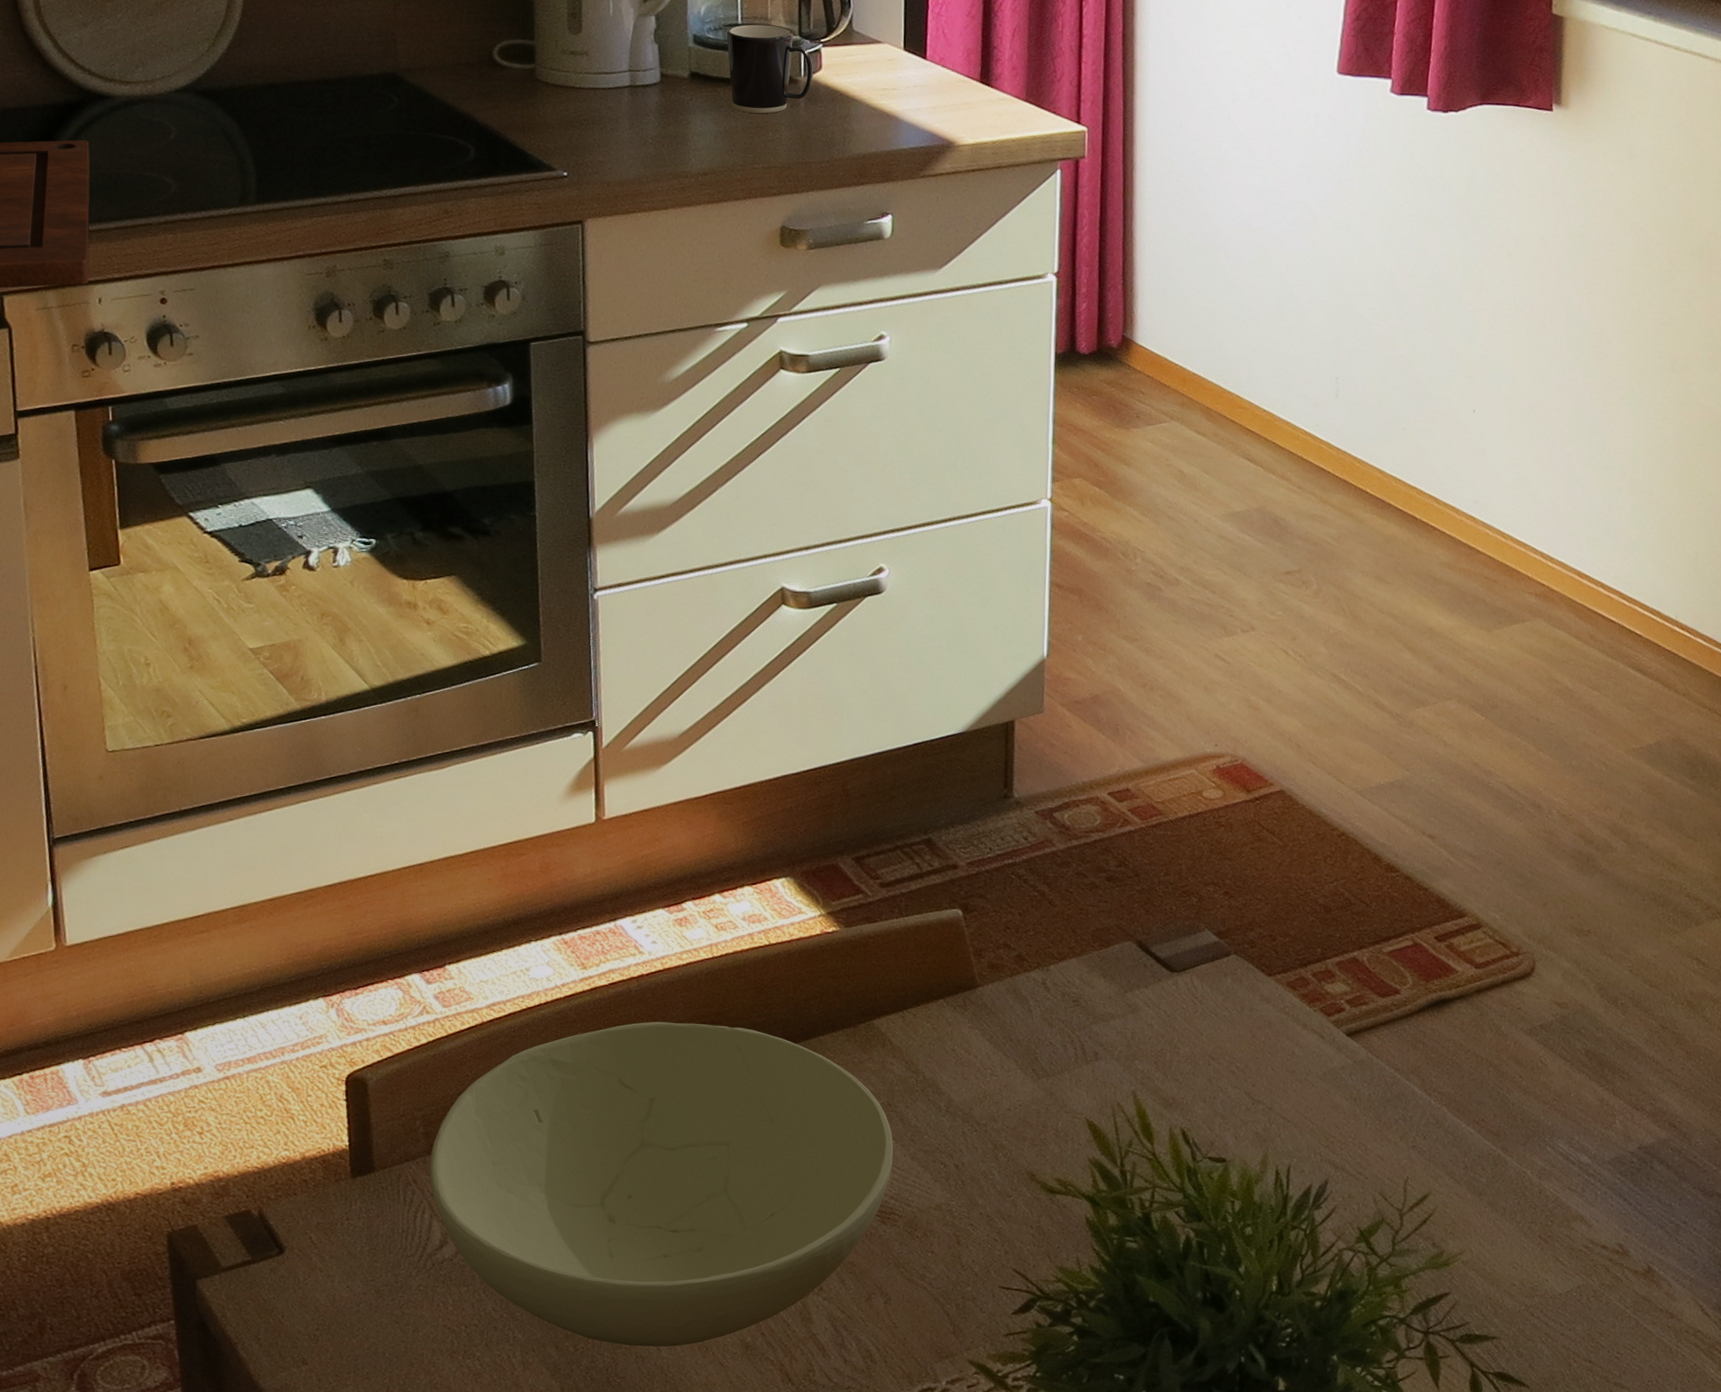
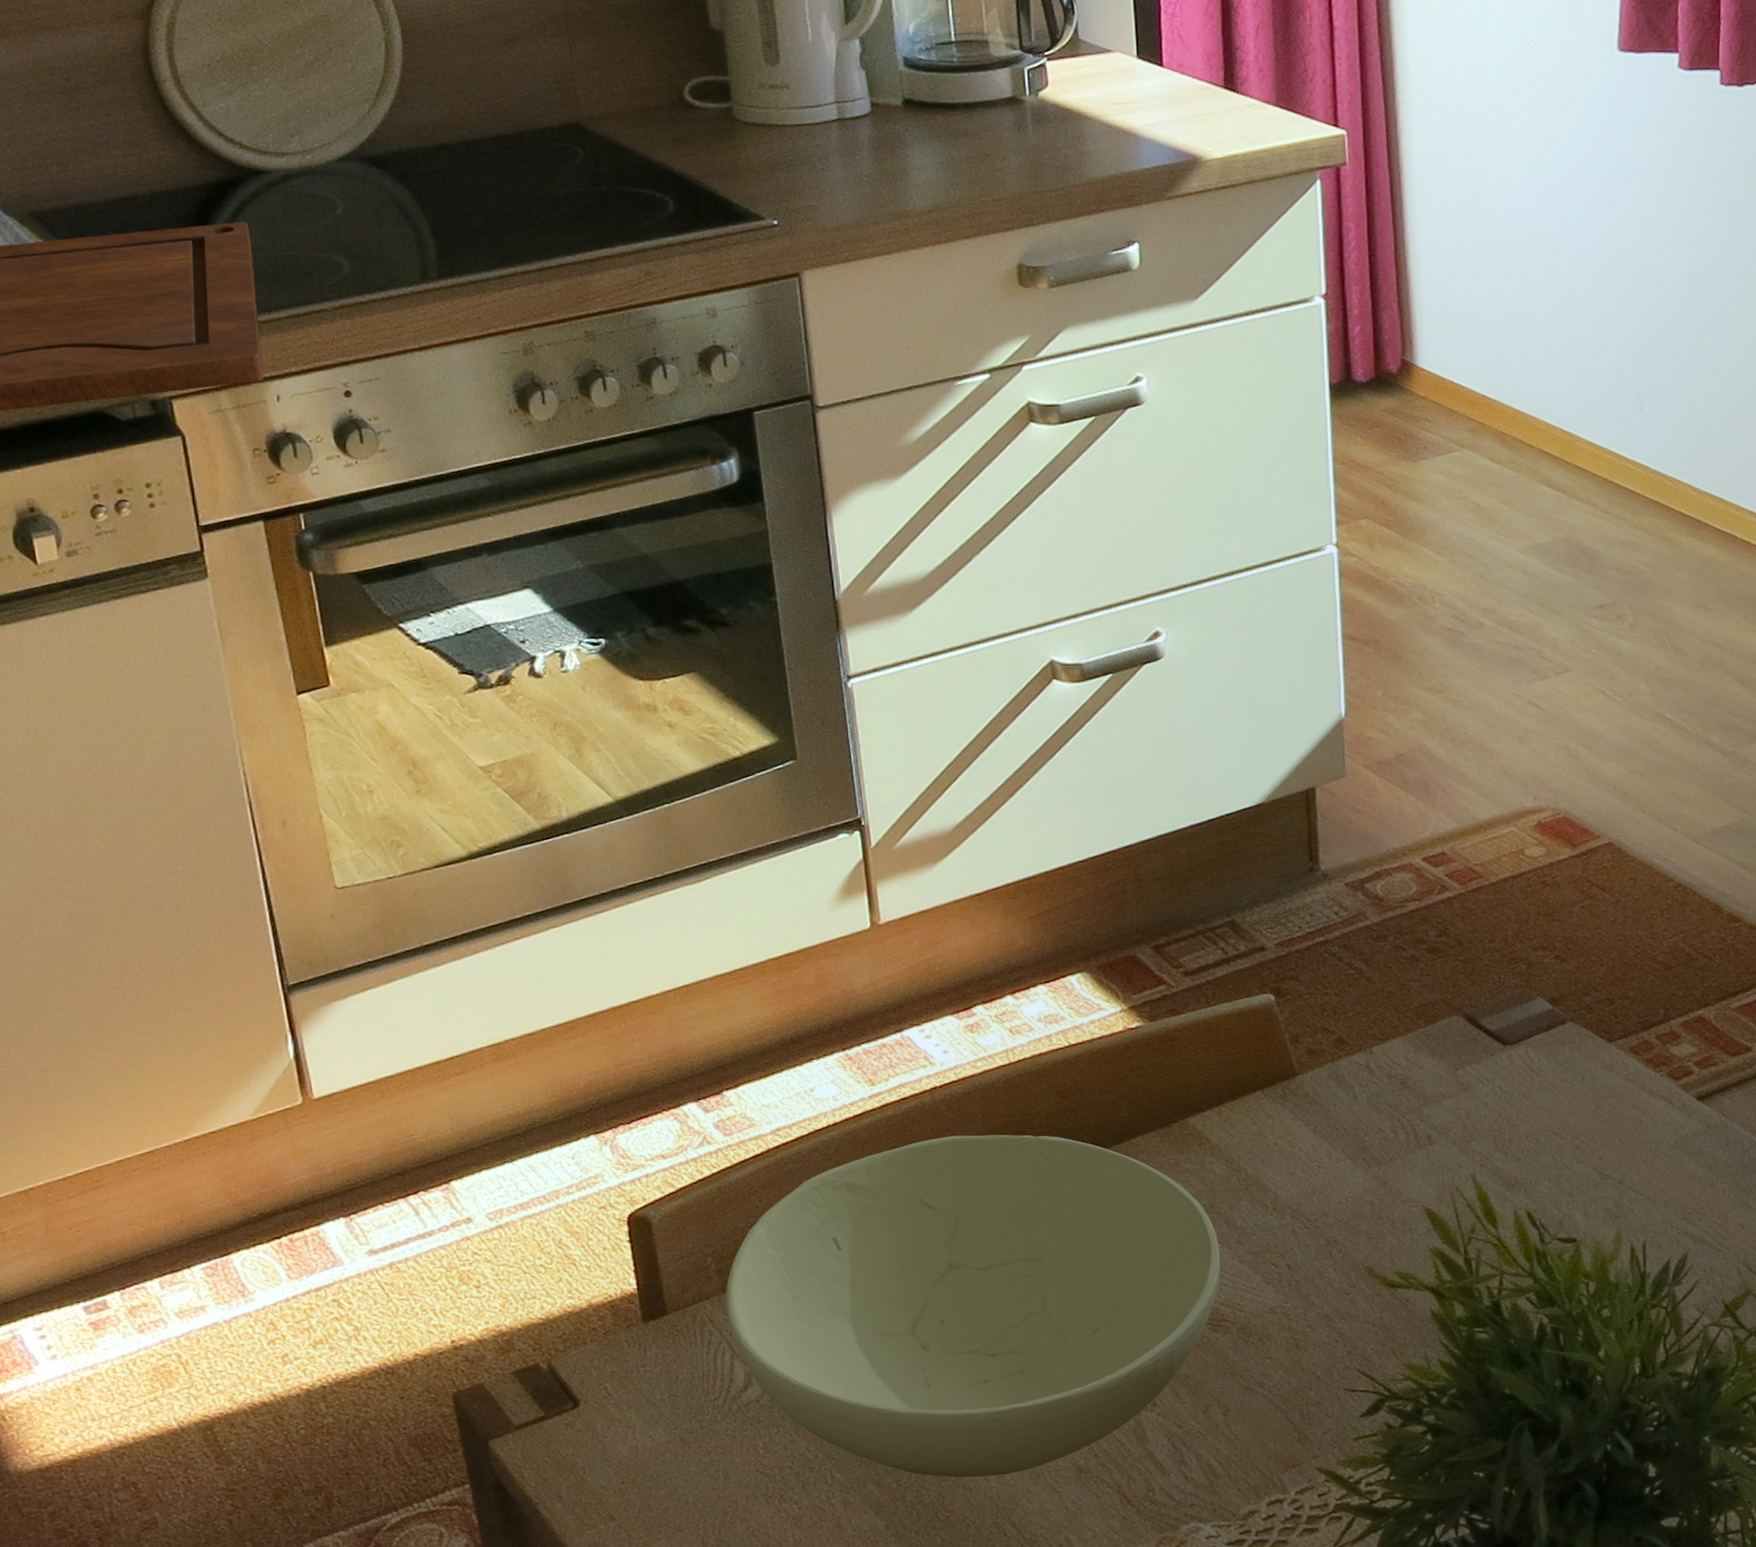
mug: present [726,24,813,114] -> none [939,40,1039,141]

